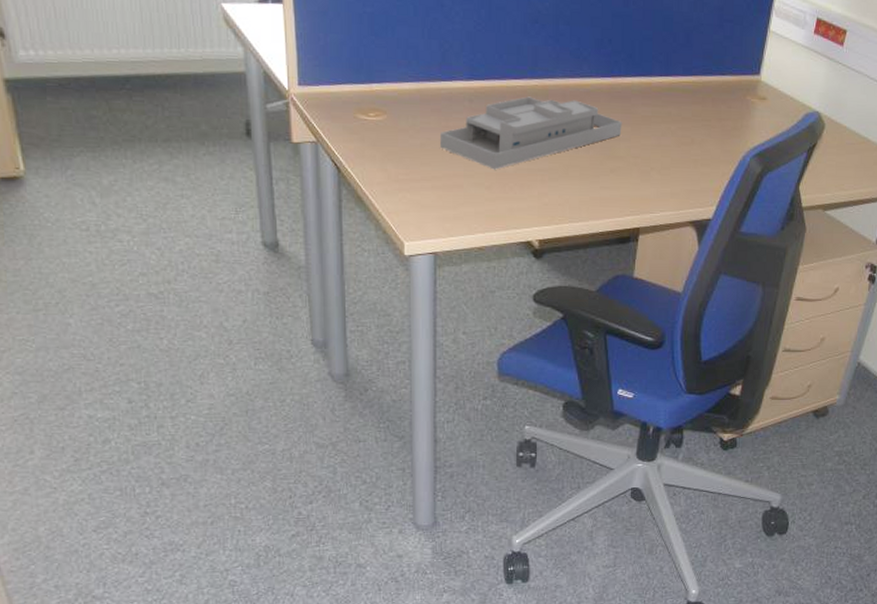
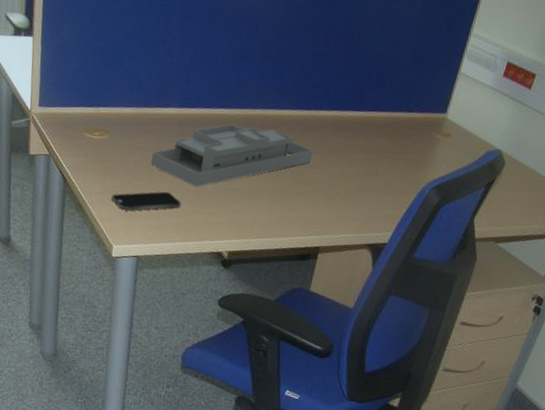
smartphone: none [397,176,480,201] -> present [111,191,181,211]

